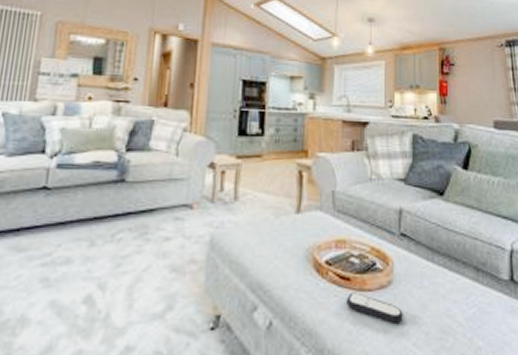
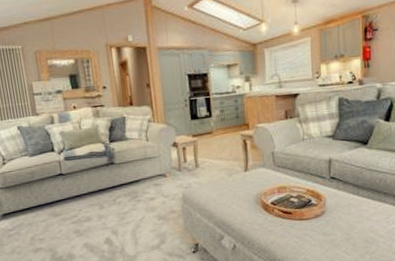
remote control: present [347,292,403,323] -> none [290,221,335,240]

